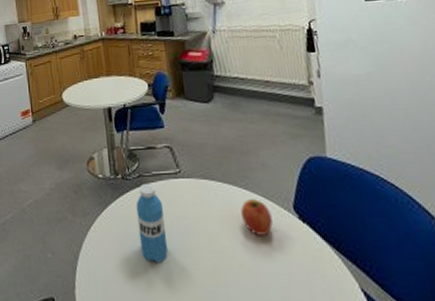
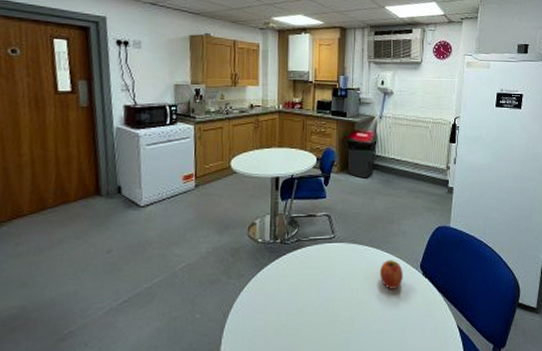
water bottle: present [135,183,168,263] -> none [289,247,316,316]

